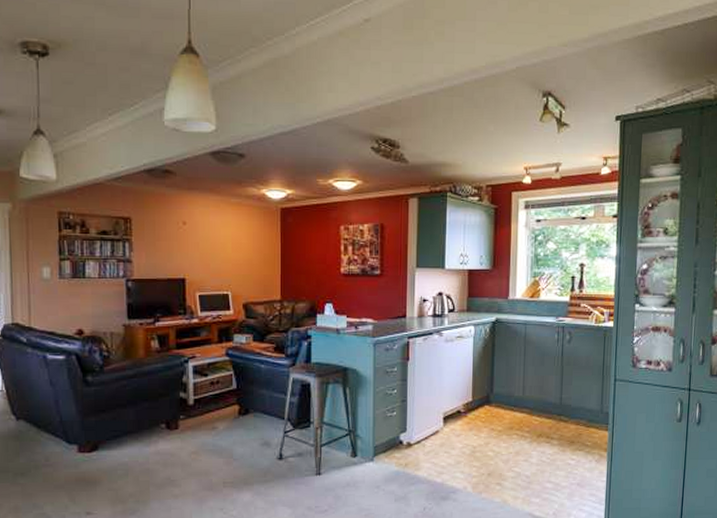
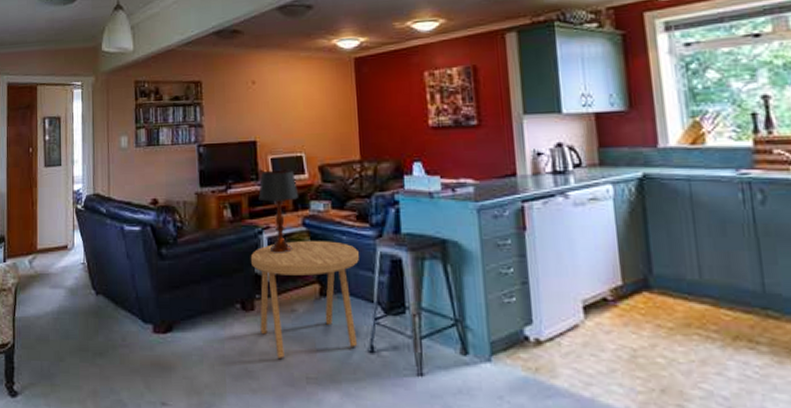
side table: none [176,369,274,468] -> present [250,241,359,358]
table lamp: none [186,305,224,379] -> present [258,169,299,253]

